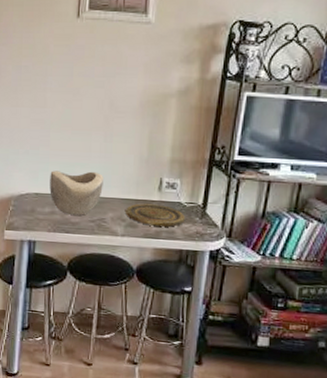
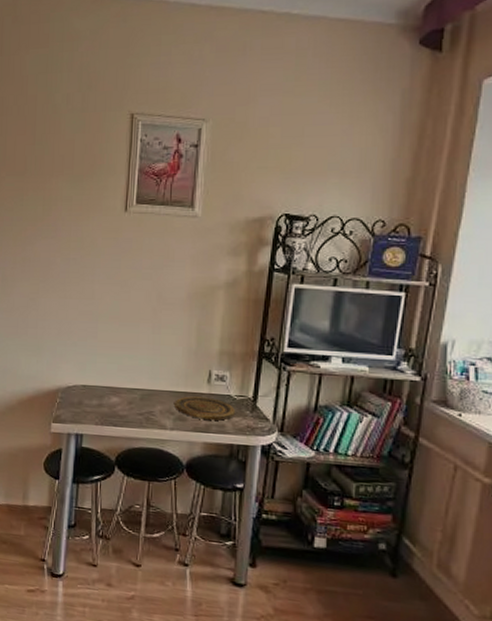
decorative bowl: present [49,170,103,215] -> none [97,362,152,408]

